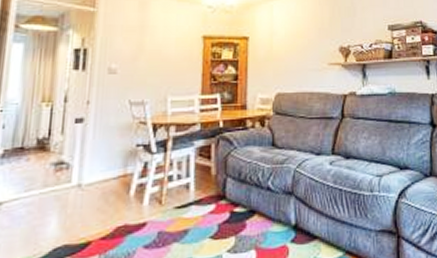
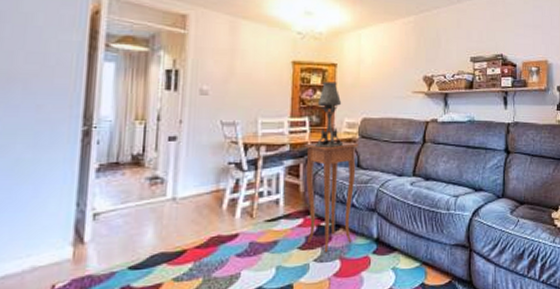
side table: none [215,119,272,241] -> present [303,142,358,252]
table lamp: none [226,56,257,126] -> present [314,81,344,147]

